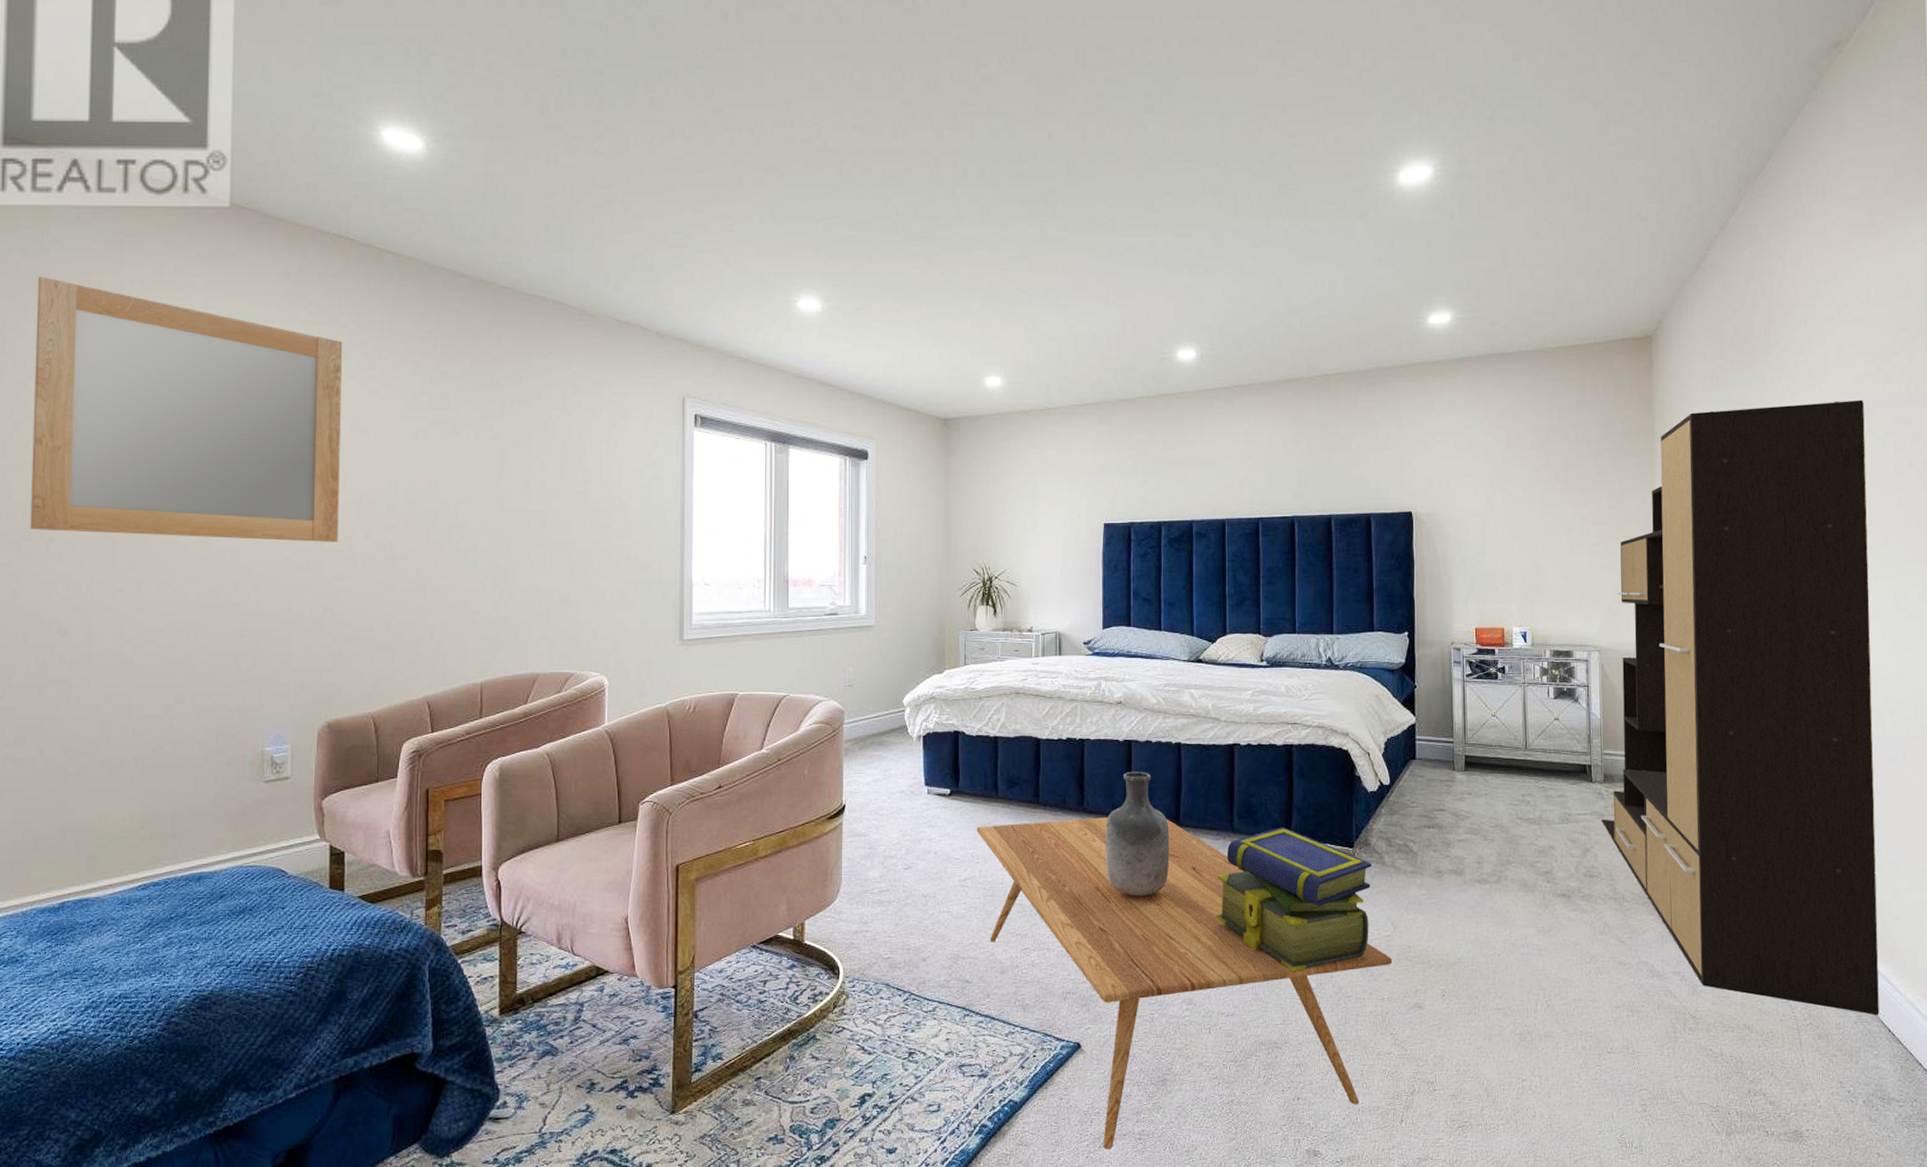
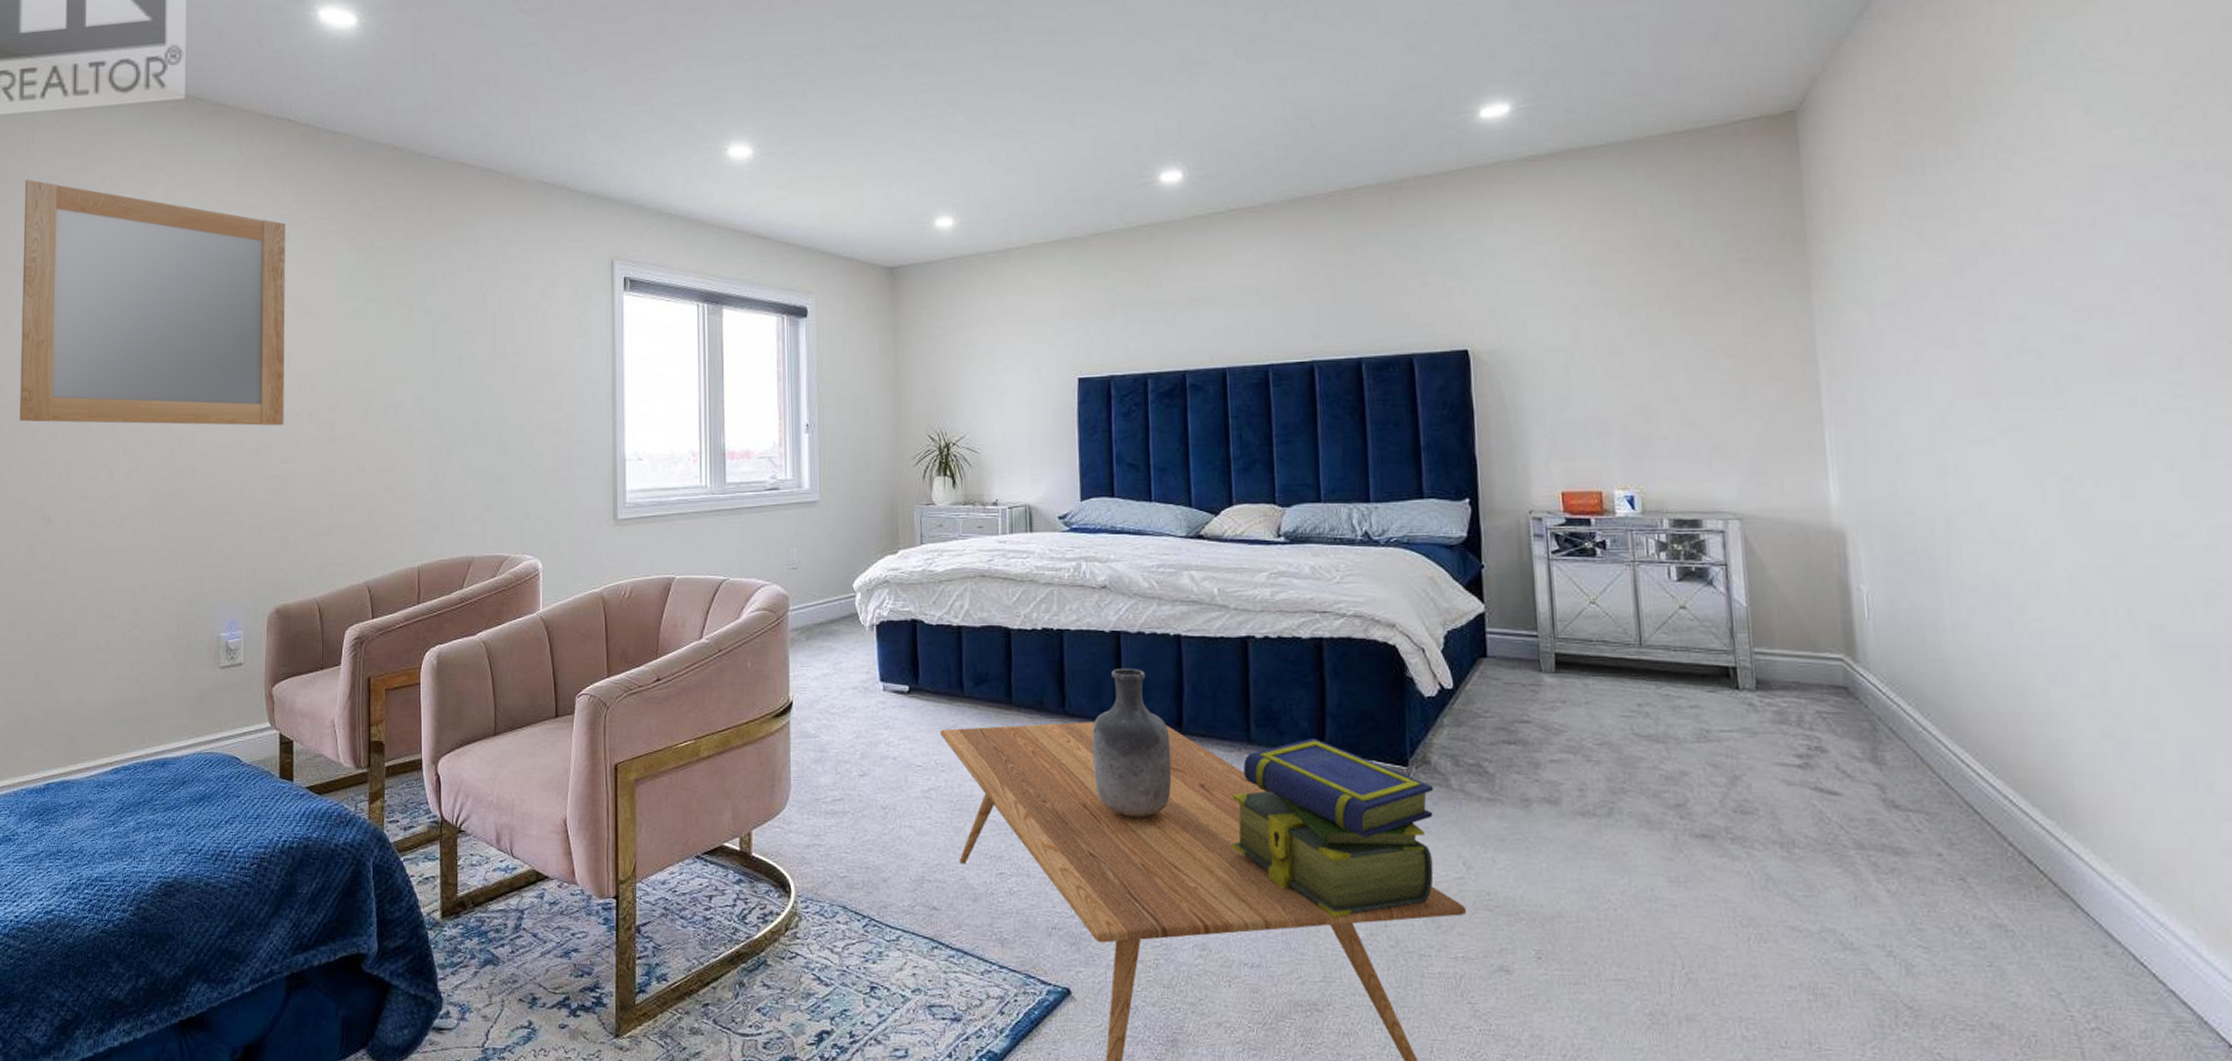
media console: present [1601,400,1879,1016] -> none [1755,173,2212,1023]

